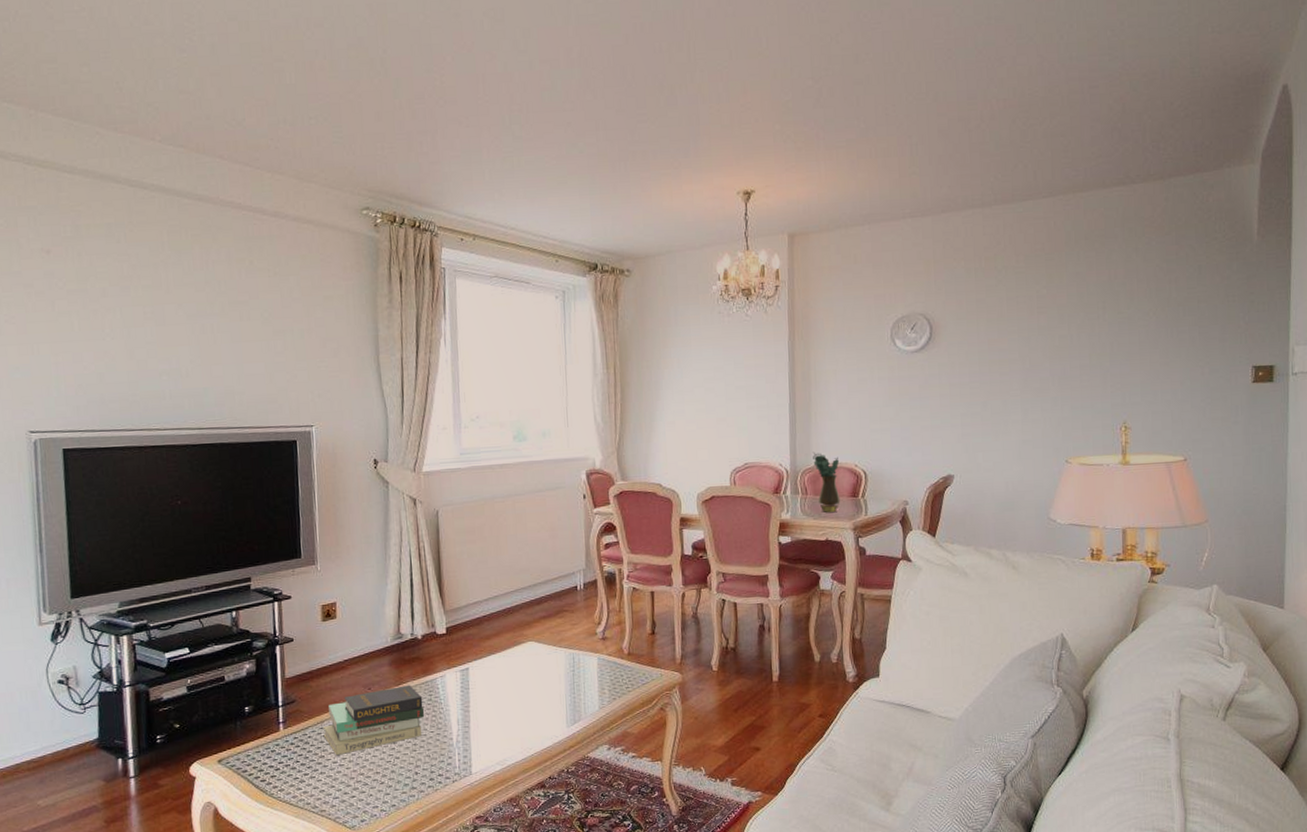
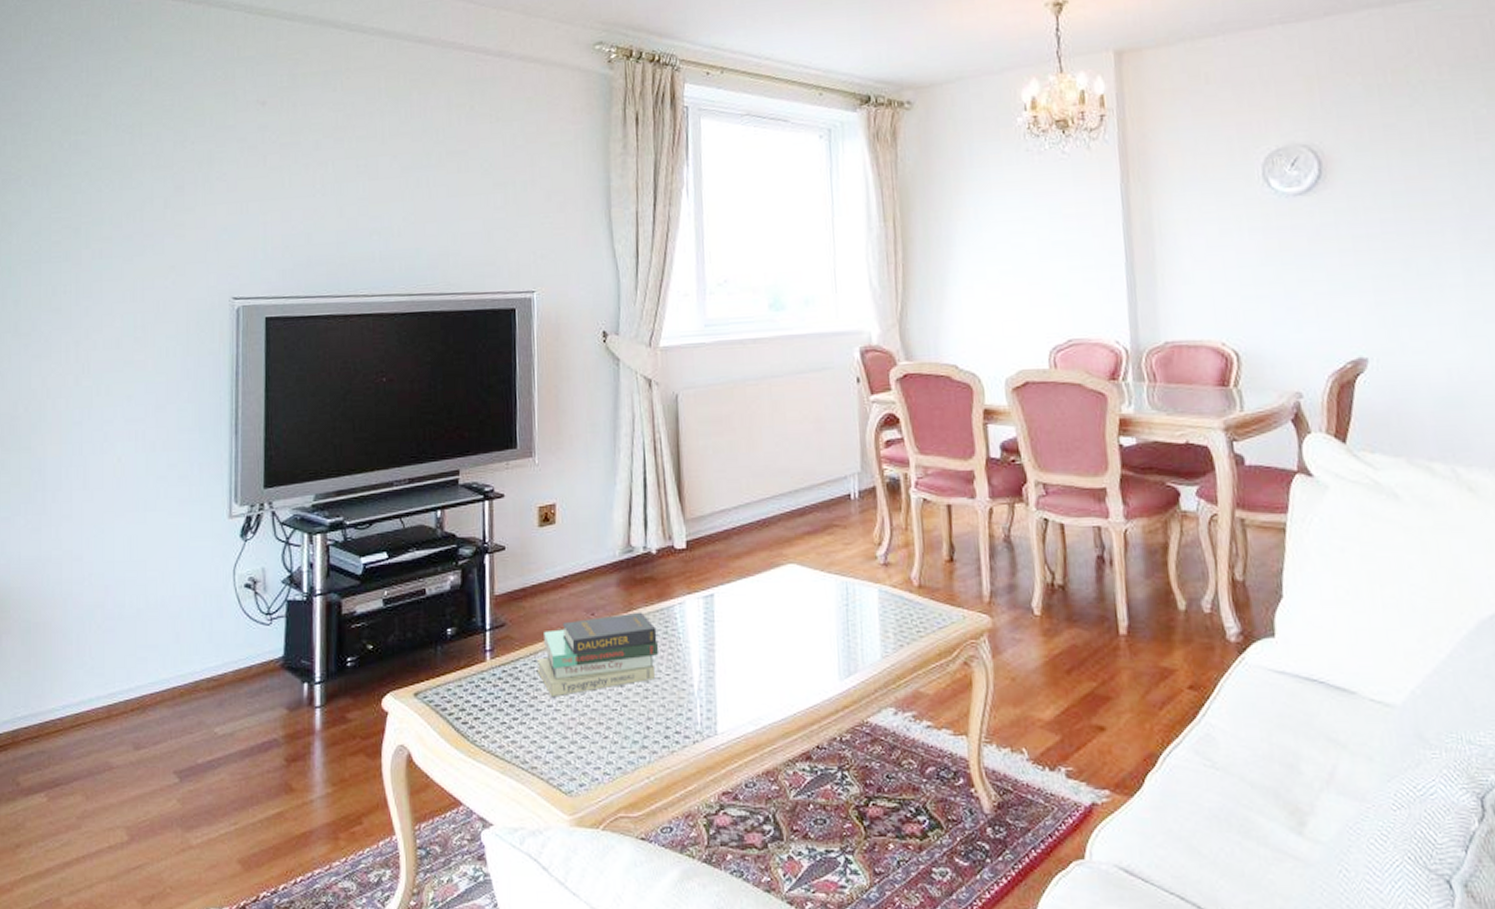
vase: present [813,452,841,512] -> none [1161,325,1204,406]

